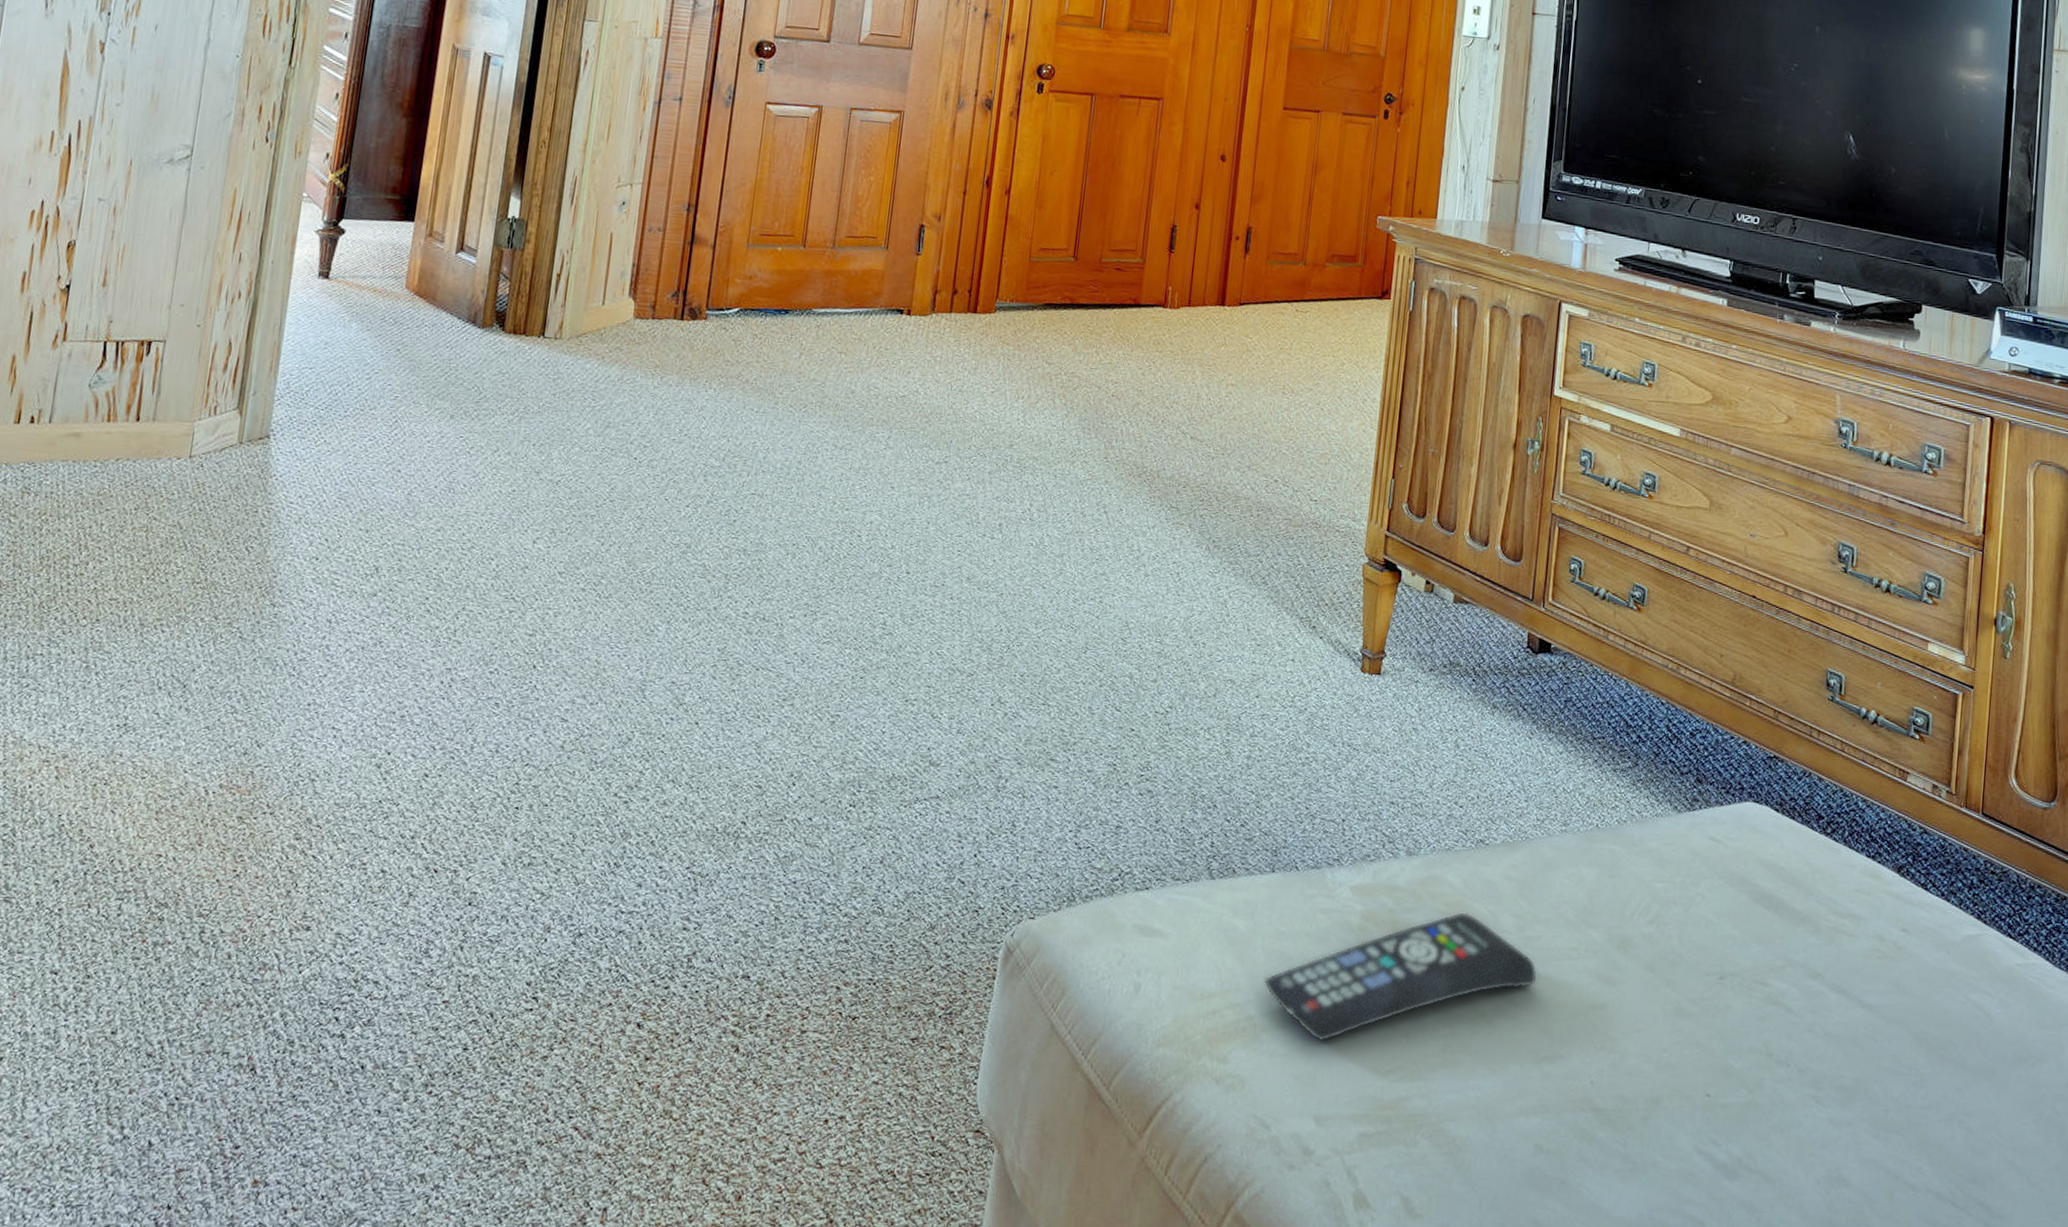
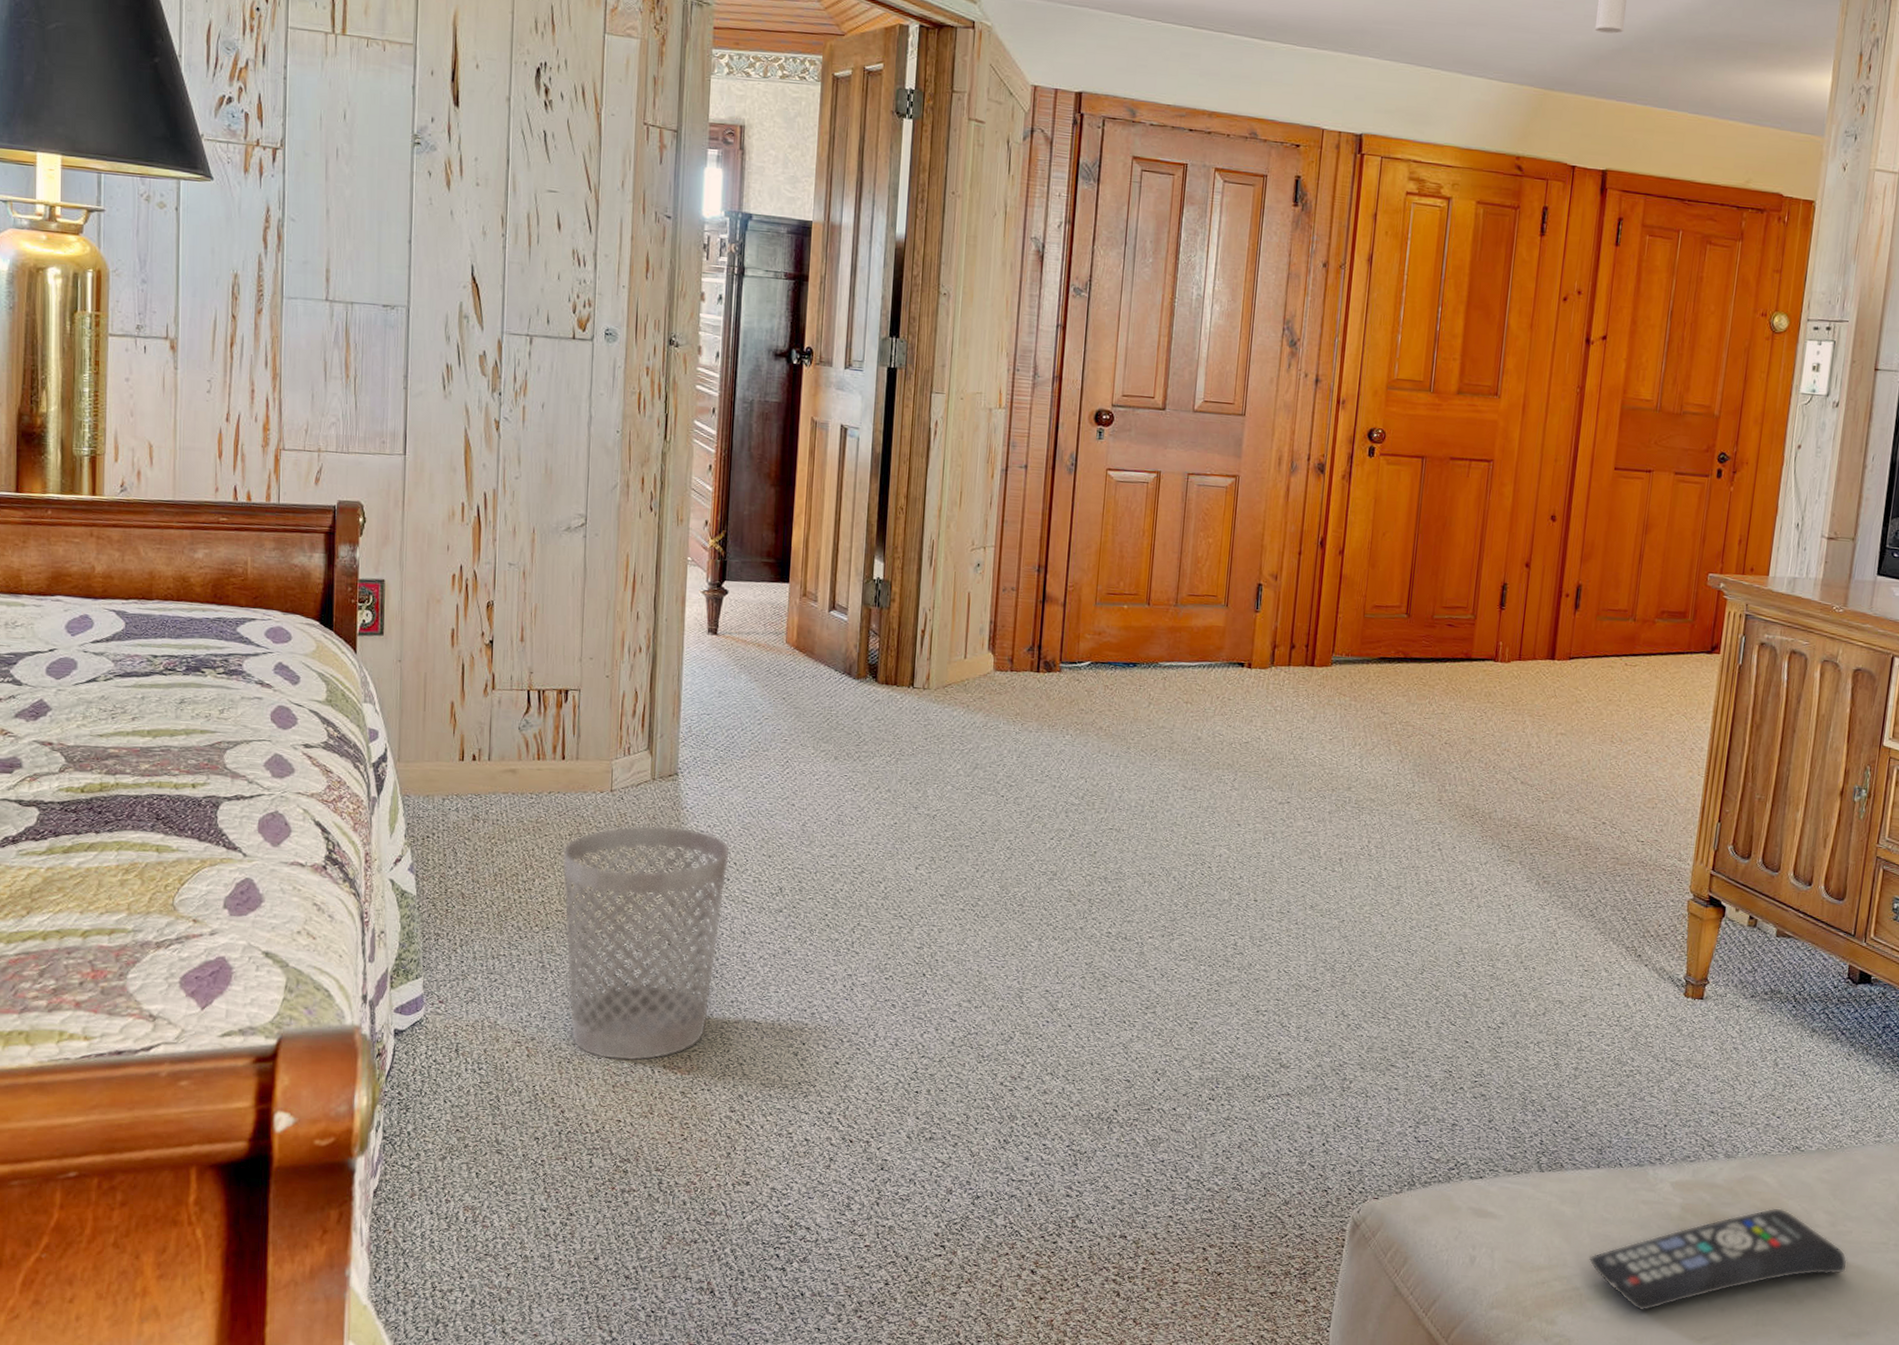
wastebasket: none [111,496,323,781] -> present [561,825,731,1061]

